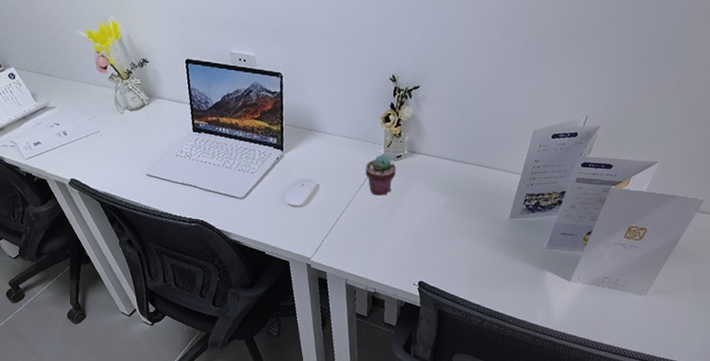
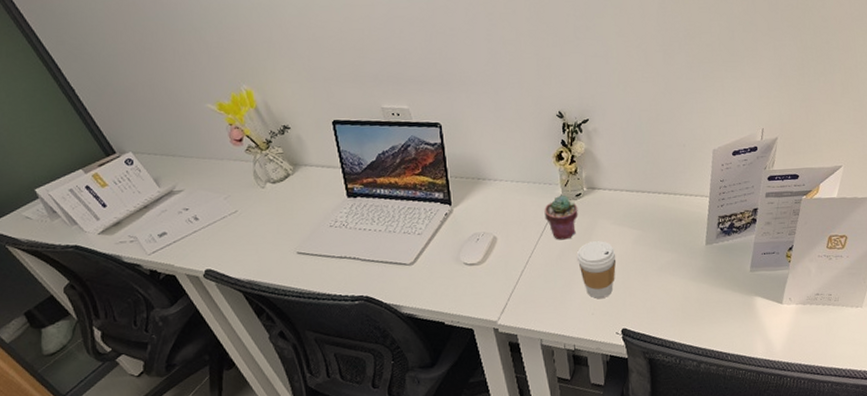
coffee cup: none [388,200,425,252] -> present [576,241,617,298]

